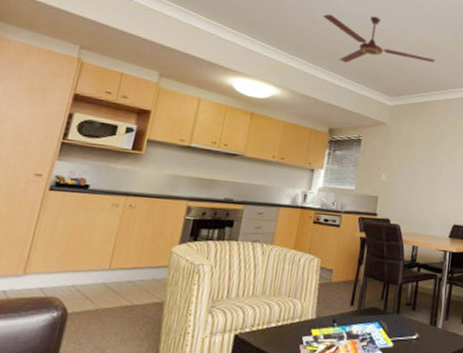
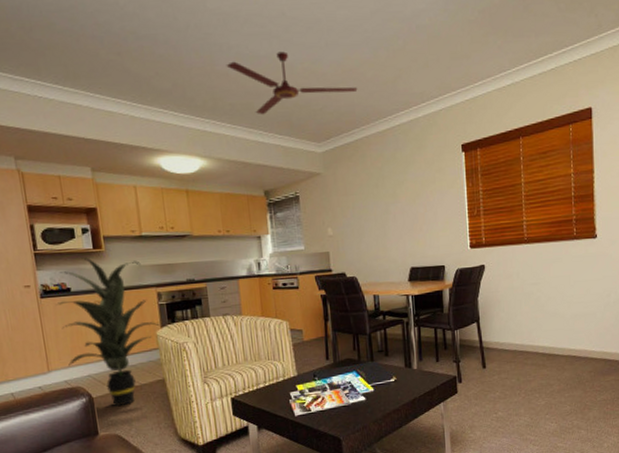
indoor plant: none [52,155,182,328] -> present [55,256,163,407]

